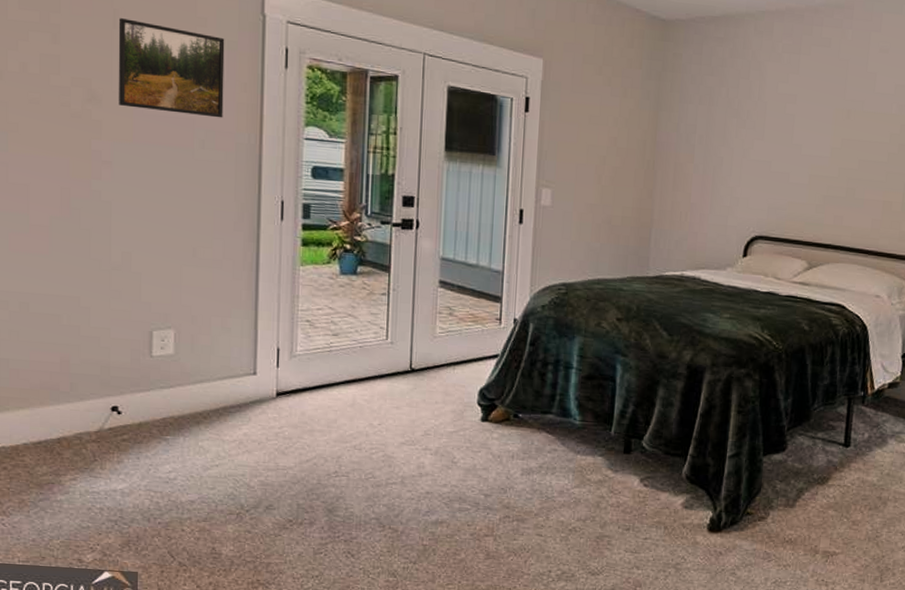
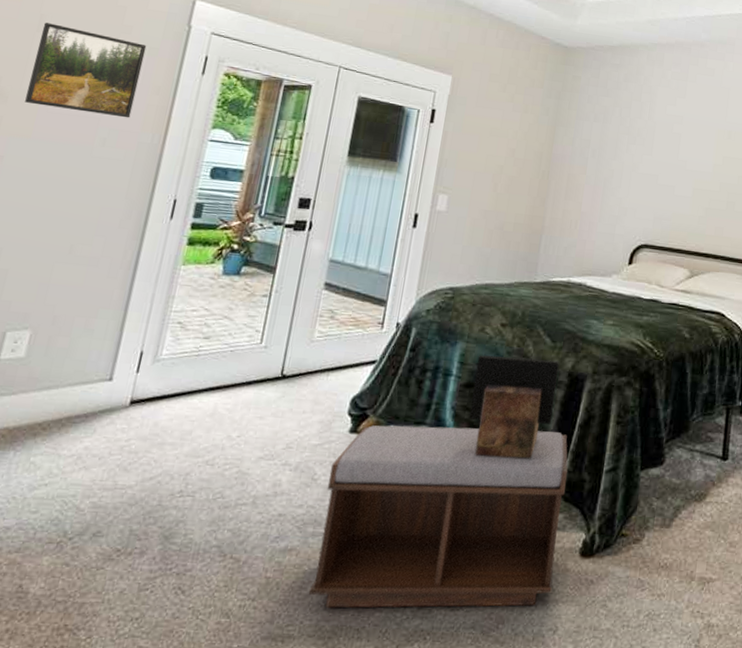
bench: none [463,414,692,573] -> present [309,425,568,608]
decorative box: none [592,348,677,445] -> present [468,355,559,459]

